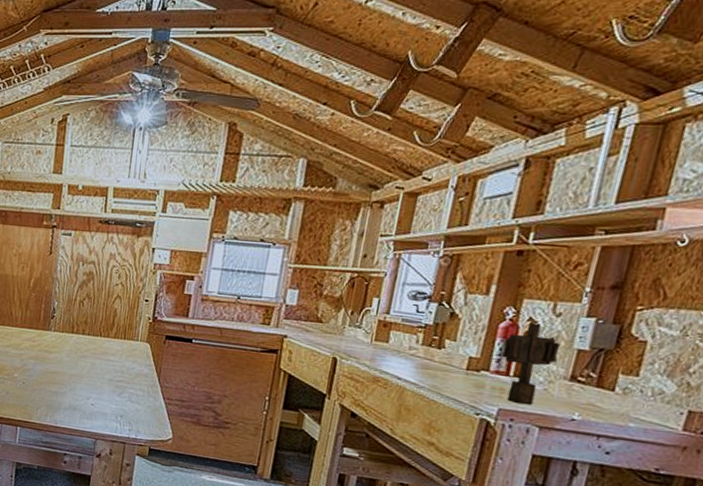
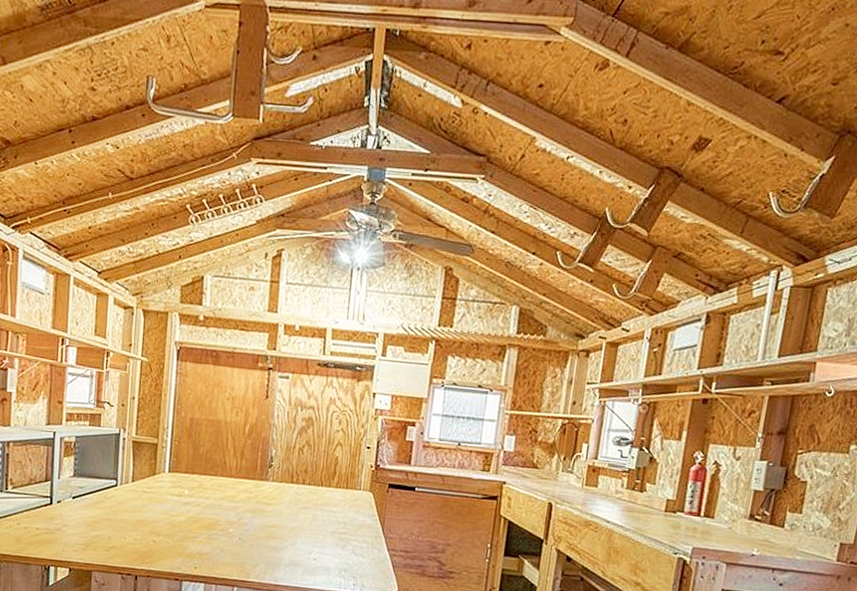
clamp: present [502,323,561,406] -> none [694,466,741,544]

